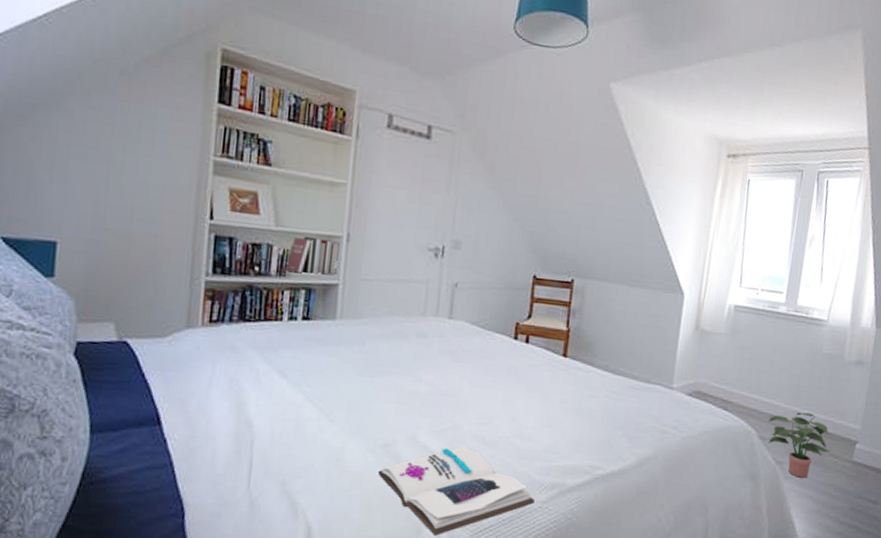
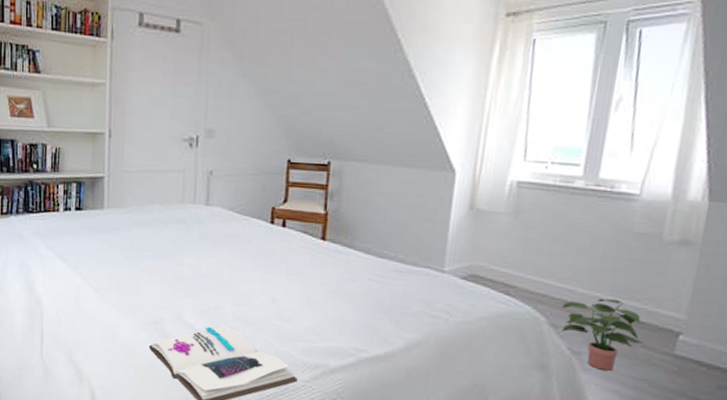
books: present [285,236,340,275] -> none [58,134,103,169]

